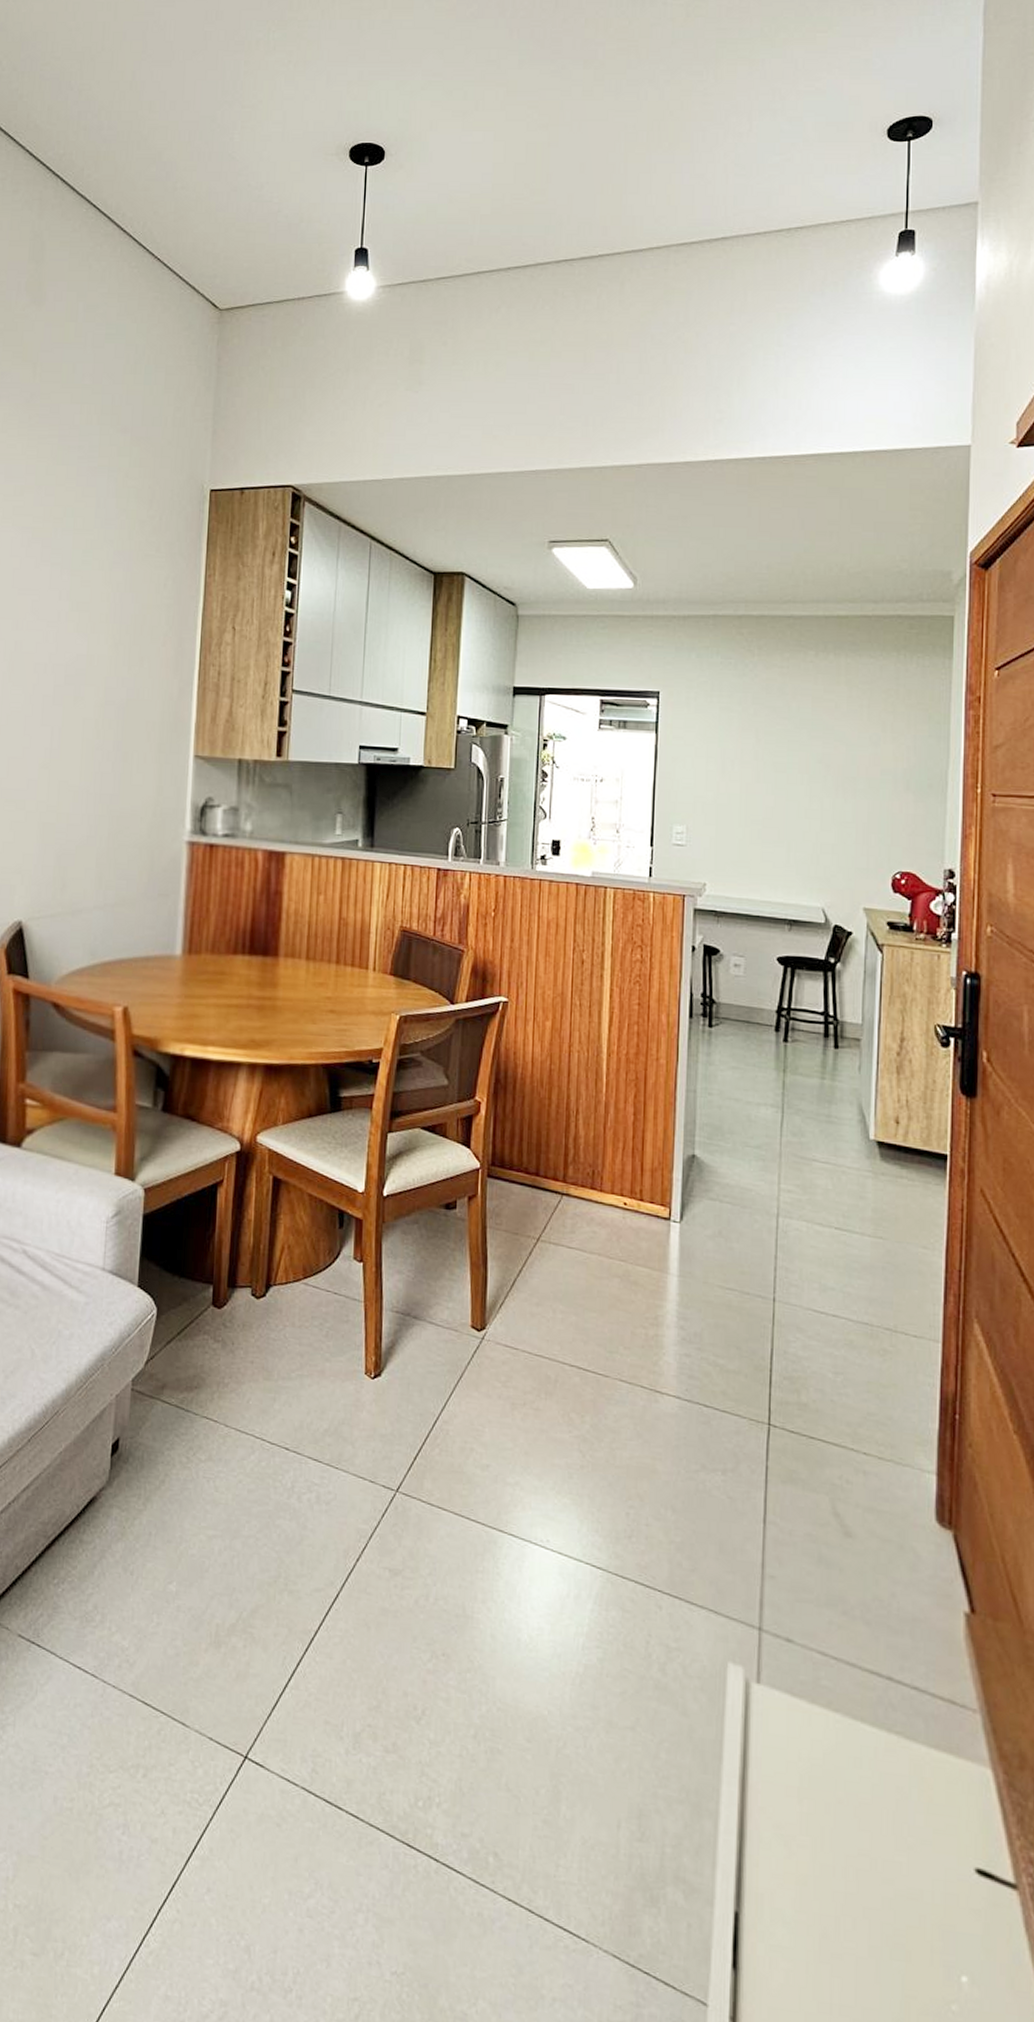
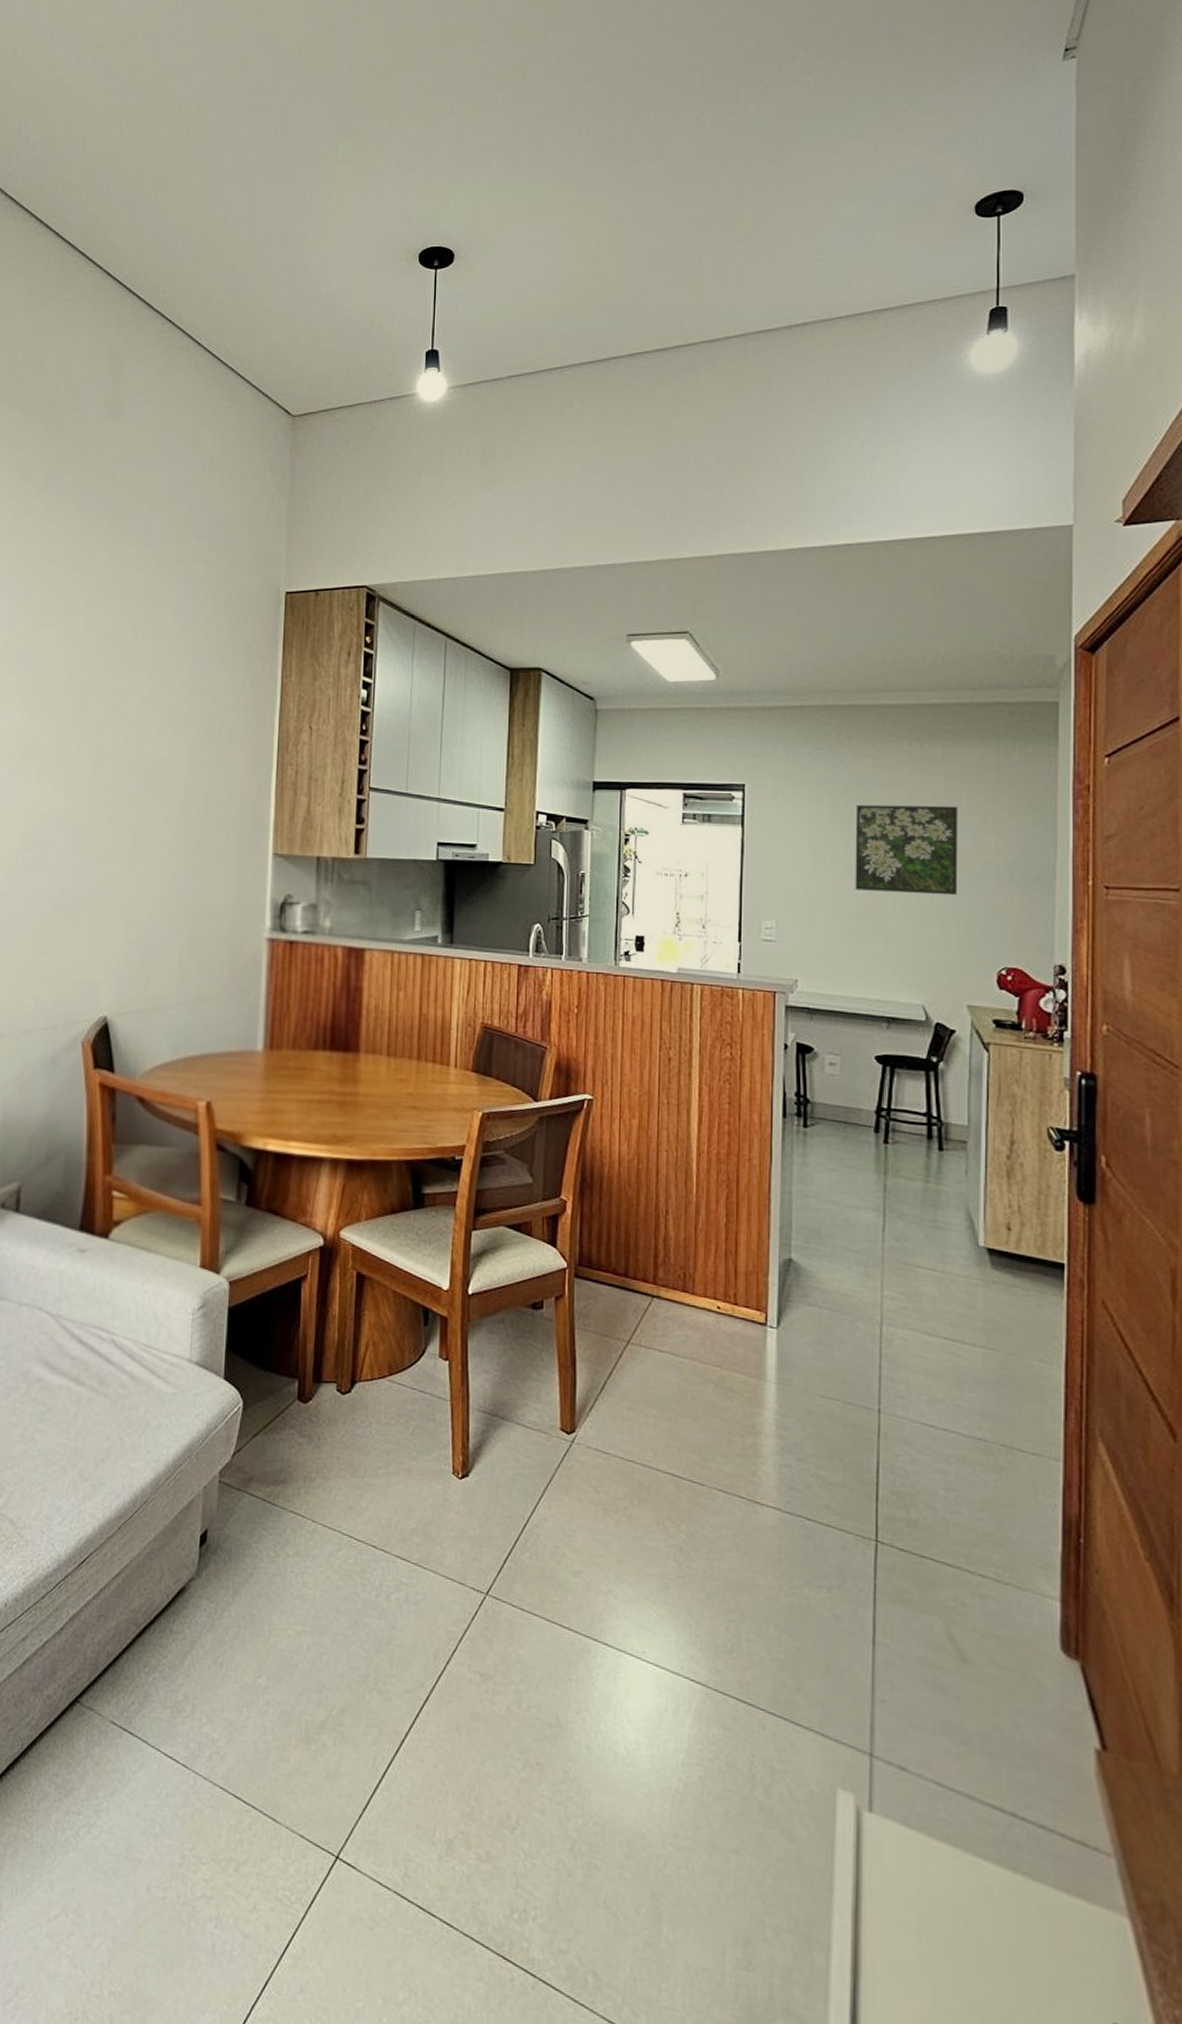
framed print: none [761,712,859,802] -> present [855,804,958,896]

